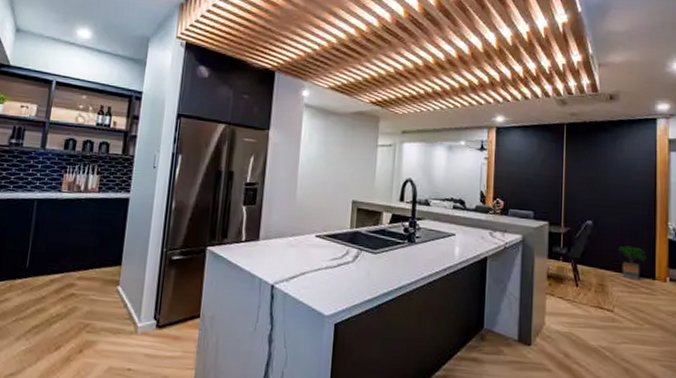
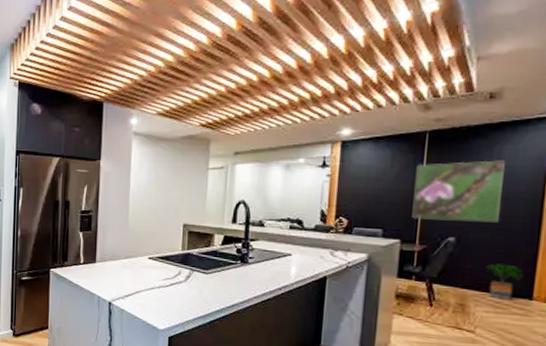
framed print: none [557,152,625,208] -> present [412,160,505,223]

